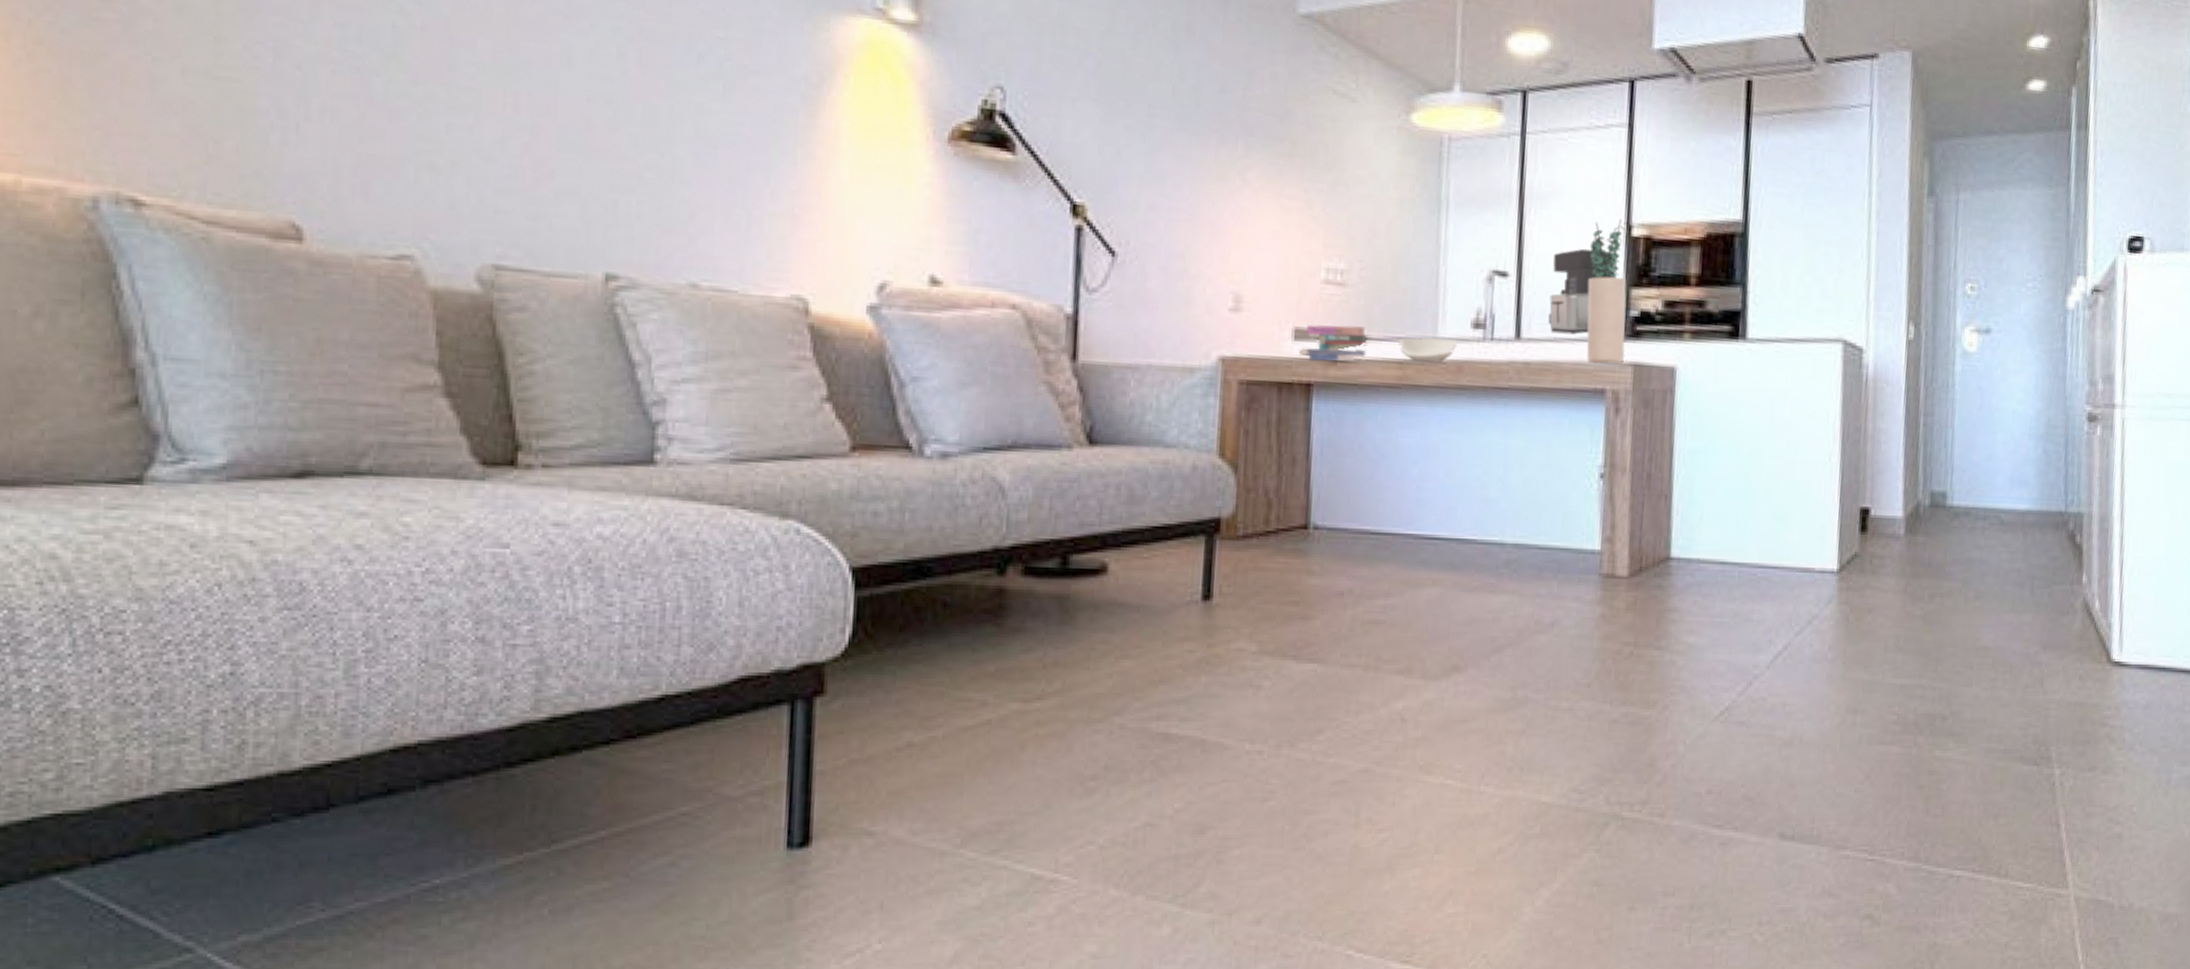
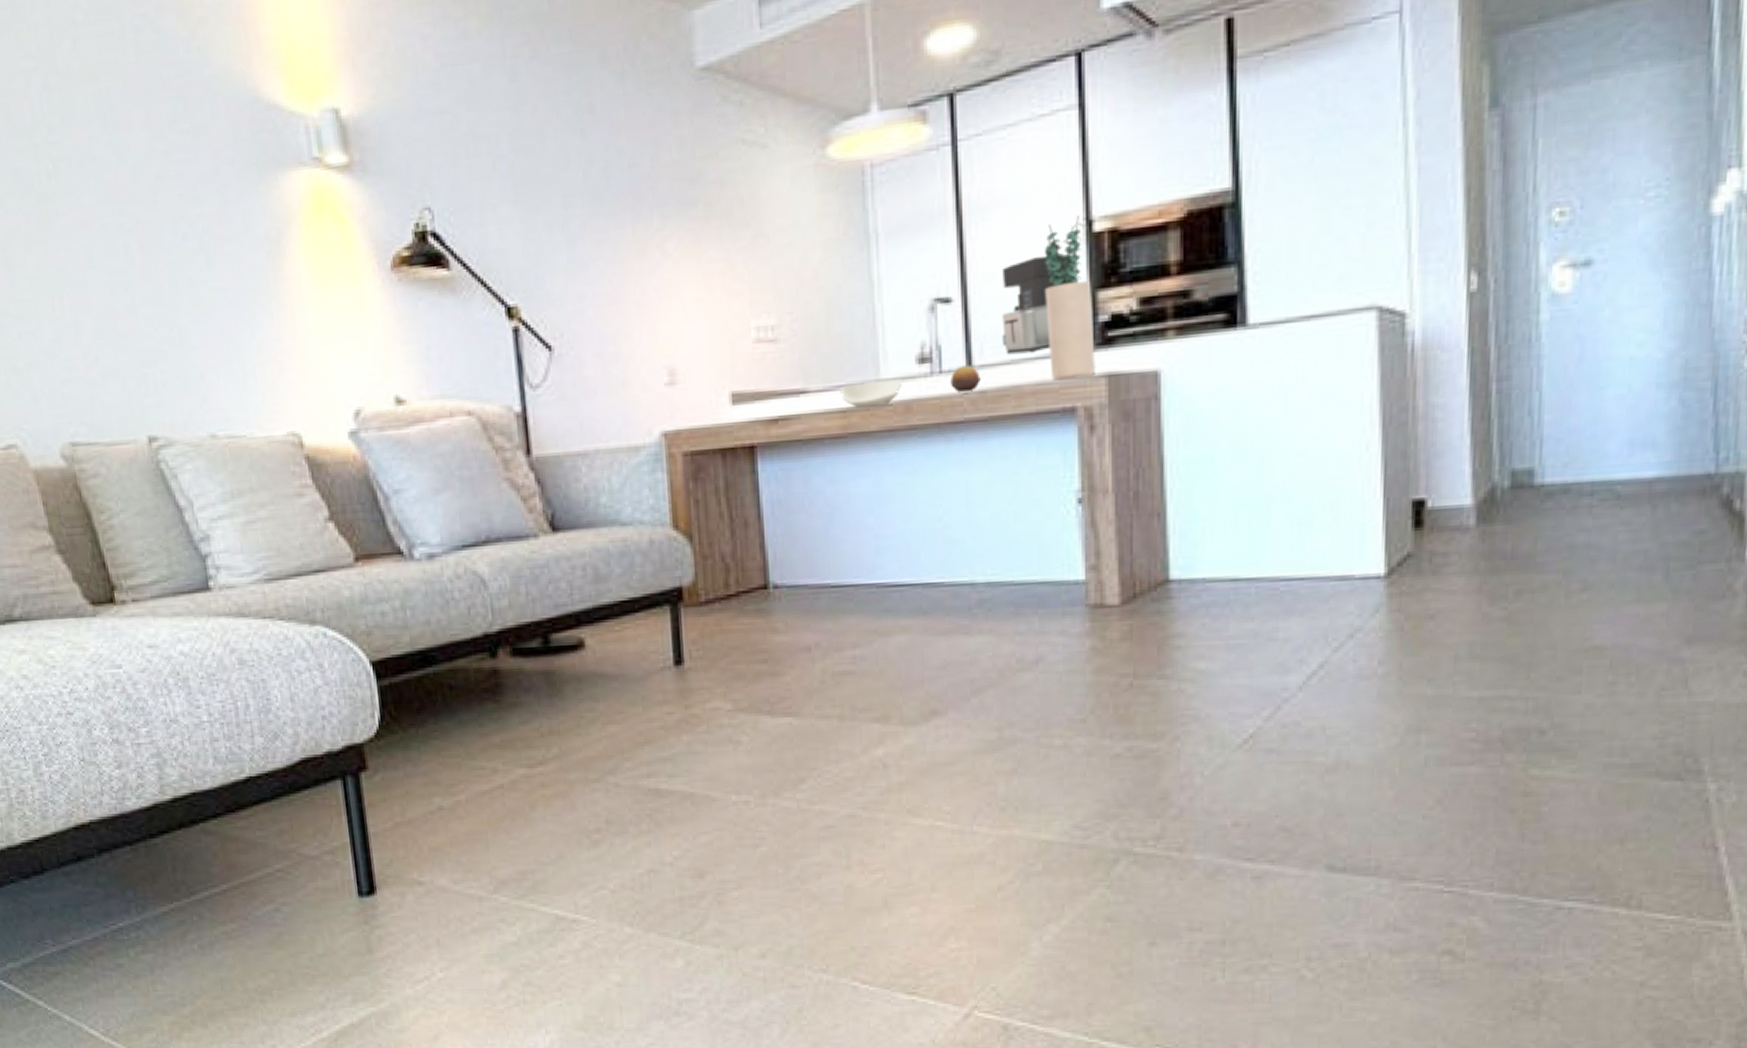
books: present [1299,324,1368,363] -> none [739,380,808,424]
fruit: none [1500,336,1527,364] -> present [950,365,981,395]

